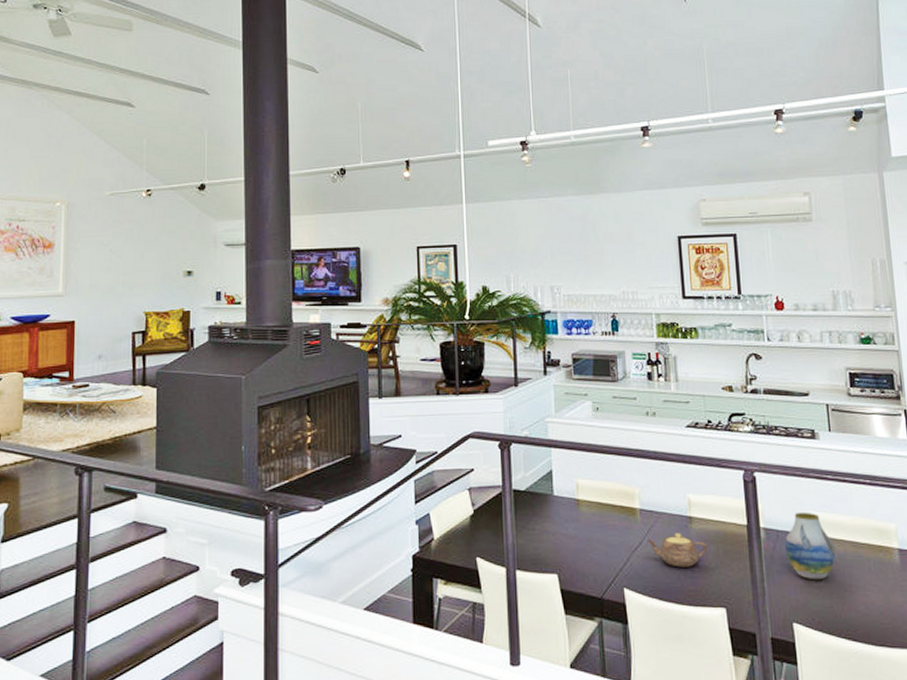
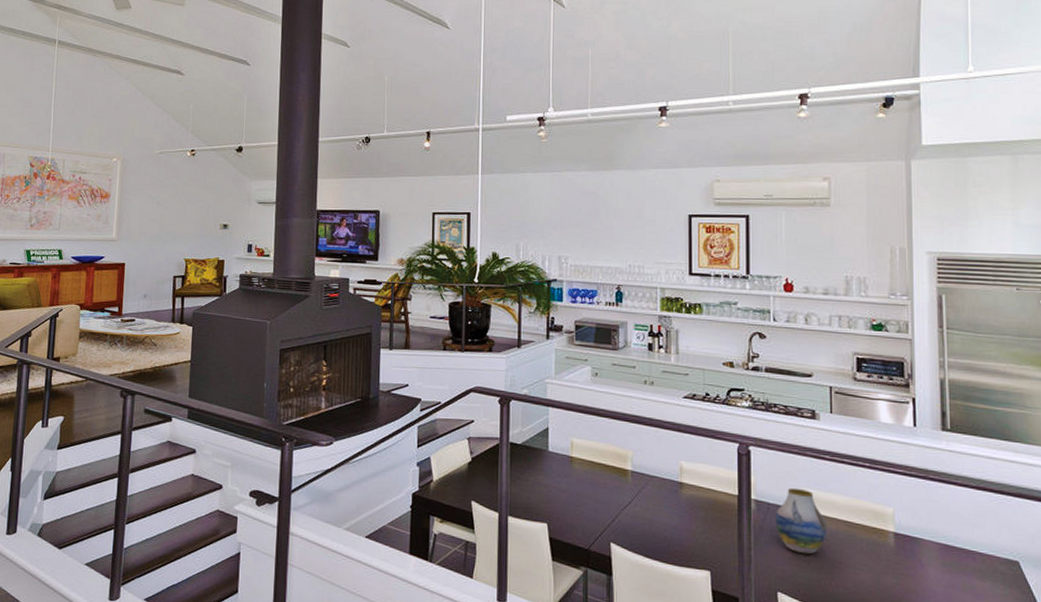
teapot: present [646,533,708,567] -> none [636,496,697,530]

